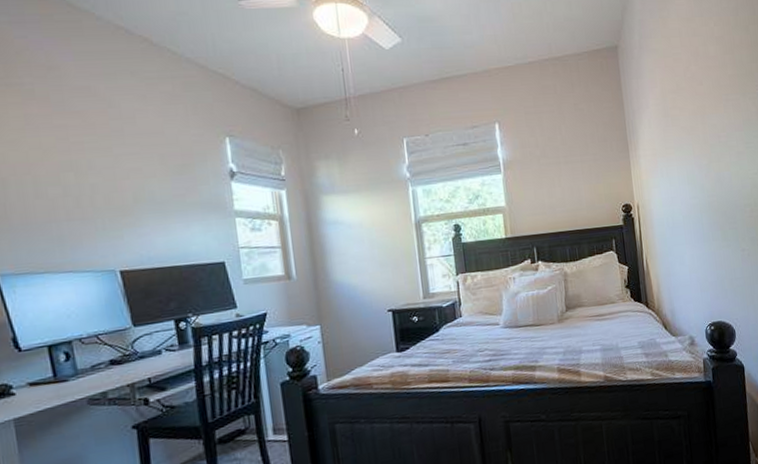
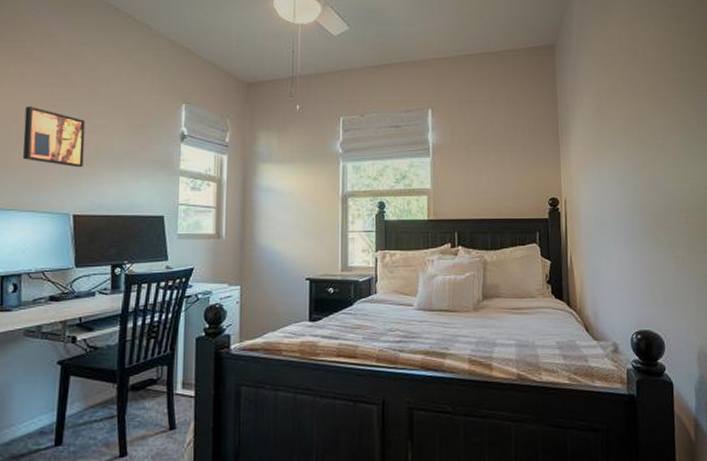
wall art: none [38,152,121,219] -> present [22,106,86,168]

